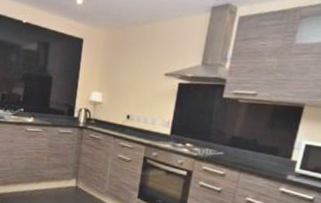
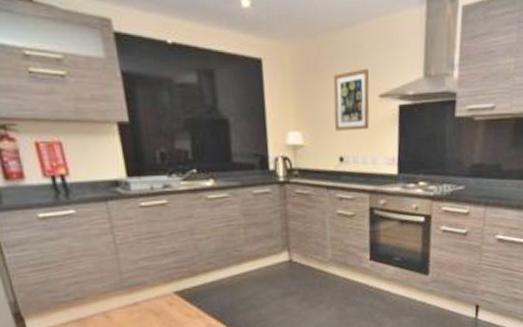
wall art: none [127,53,160,98] -> present [333,68,370,131]

